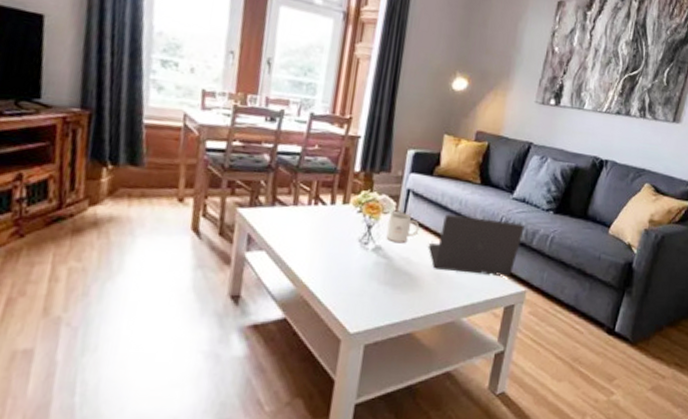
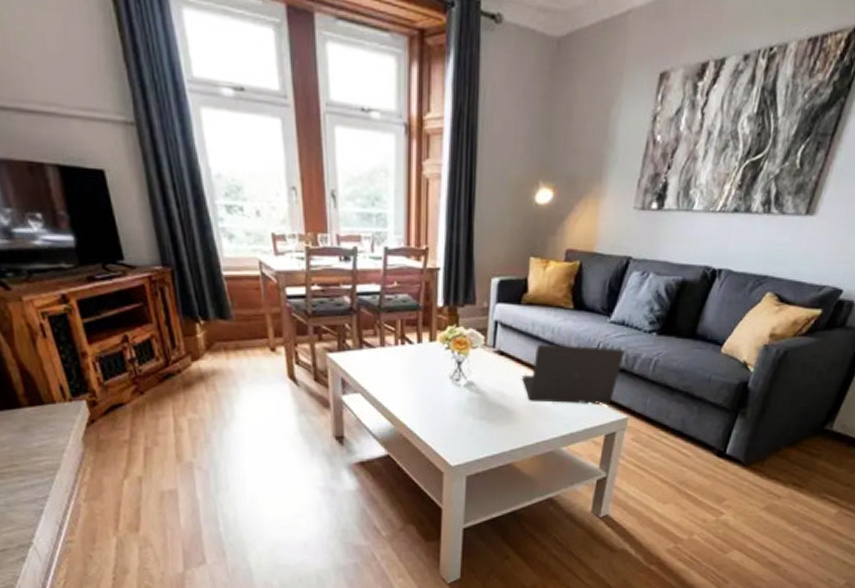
mug: present [386,212,420,243] -> none [477,346,511,378]

